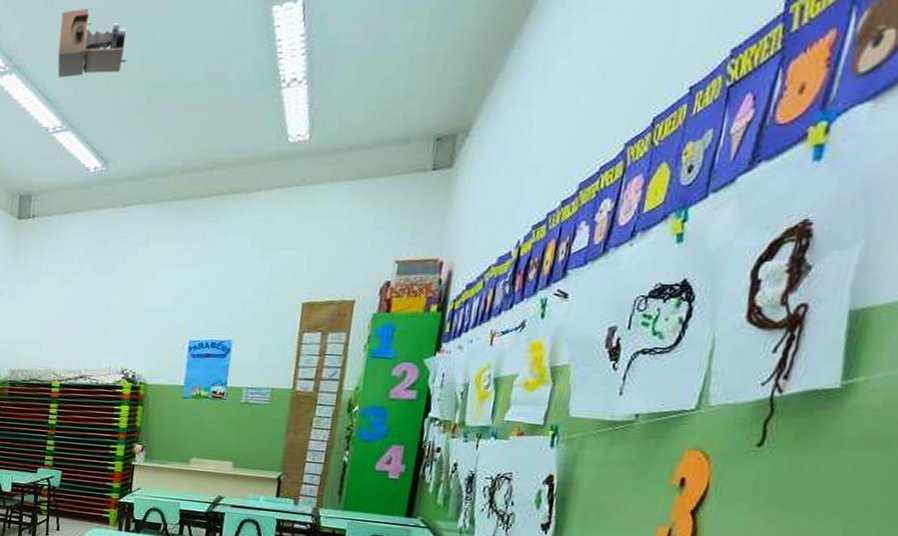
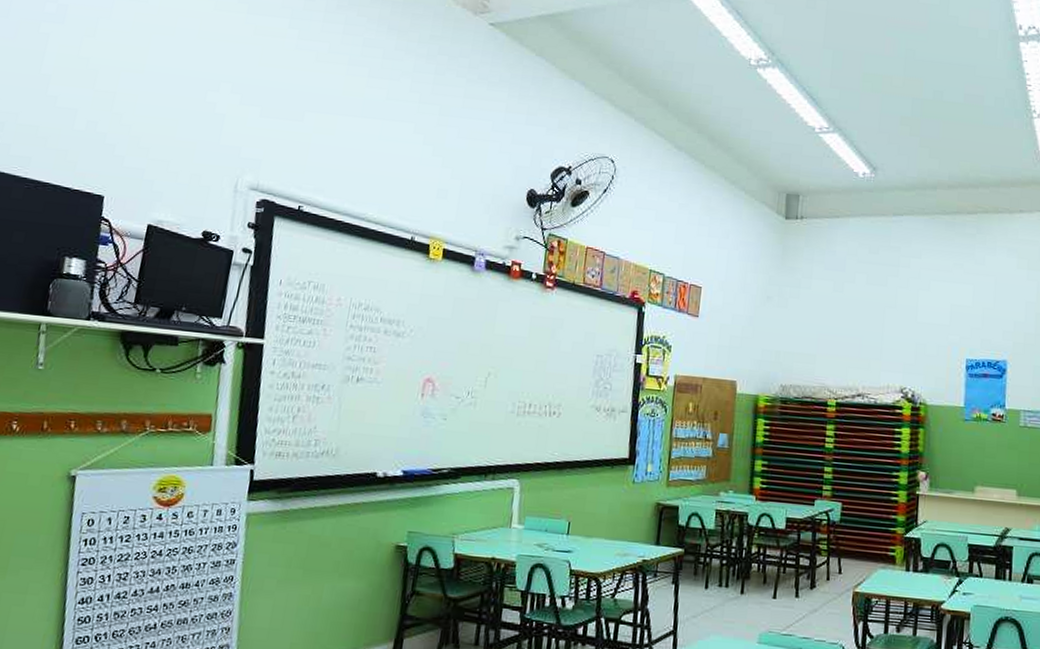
projector: present [57,8,127,78] -> none [822,14,891,82]

